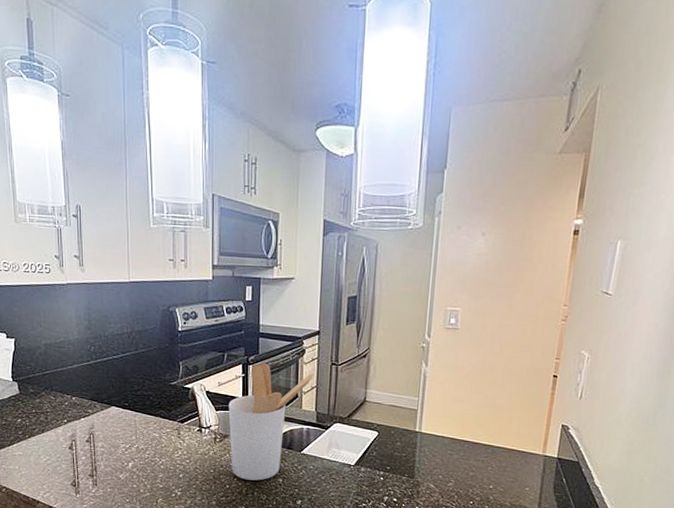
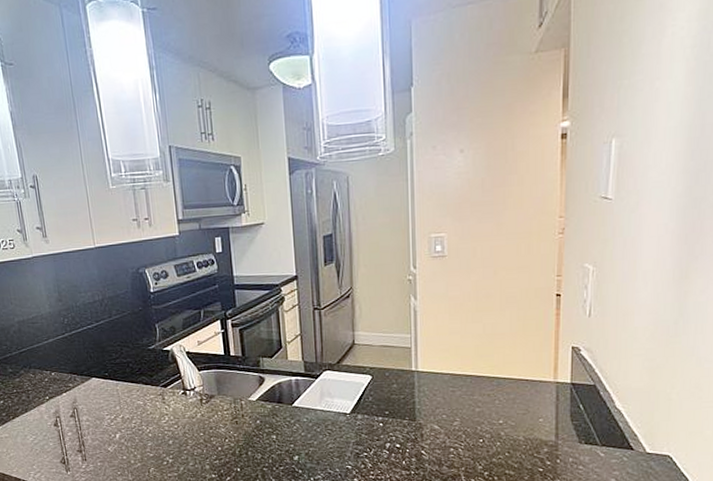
utensil holder: present [228,362,314,481] -> none [211,315,296,440]

